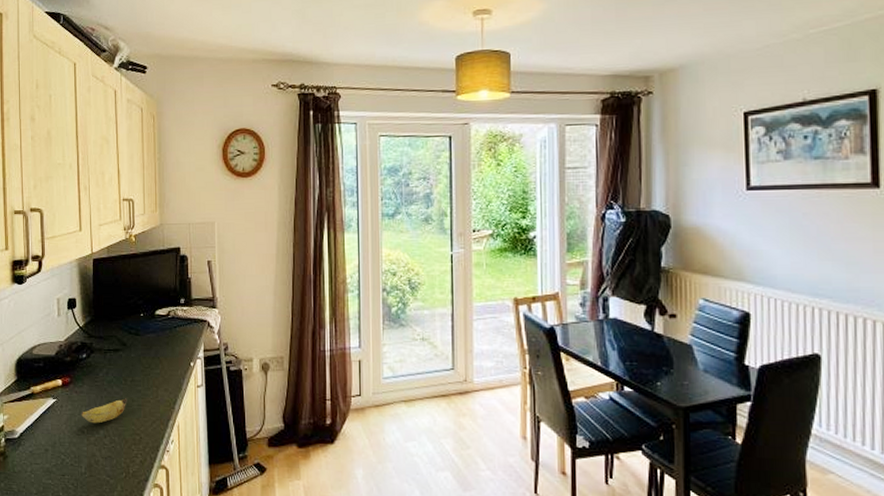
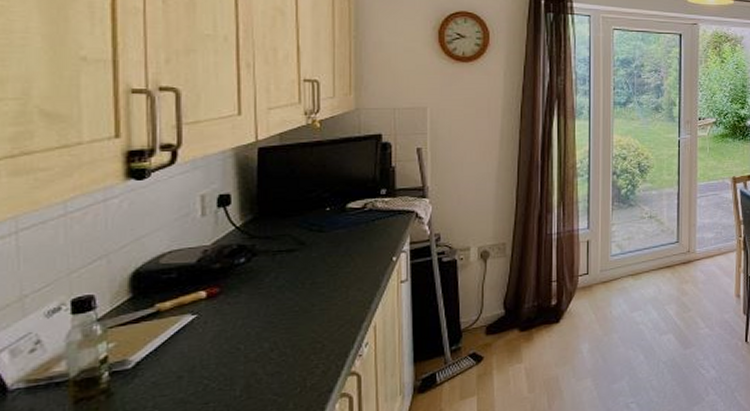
banana: present [81,398,127,424] -> none [235,304,305,338]

